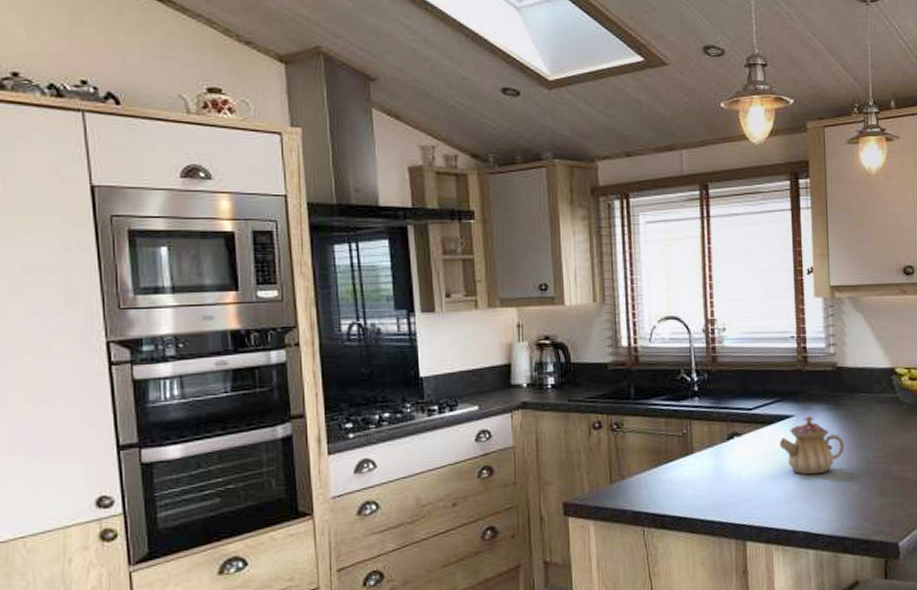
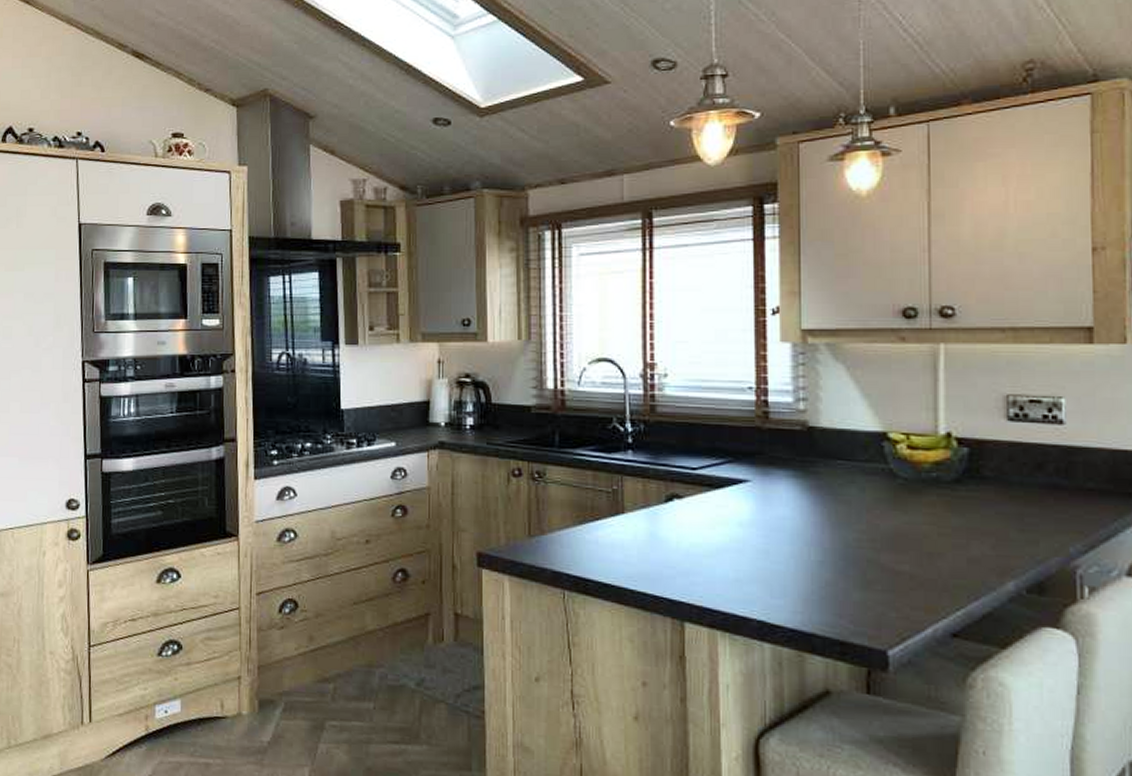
teapot: present [780,416,845,475] -> none [731,482,816,554]

